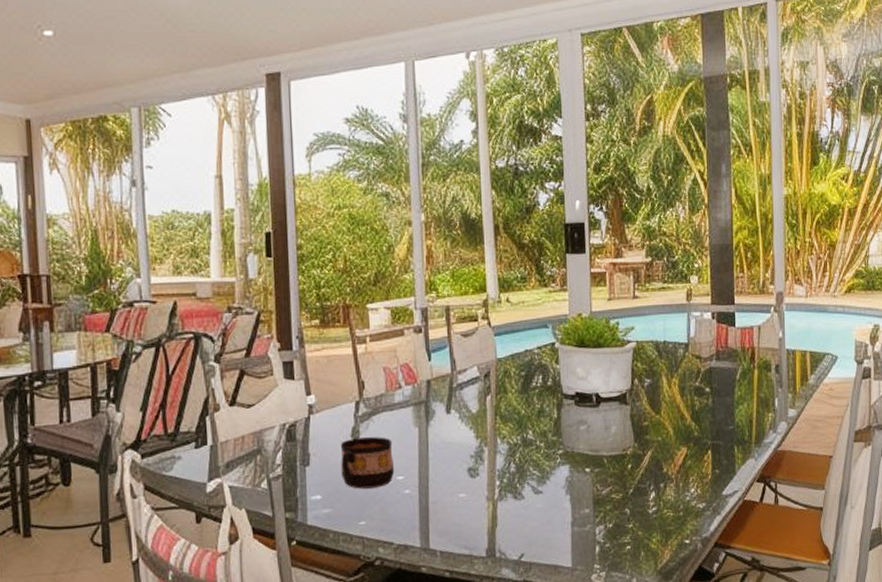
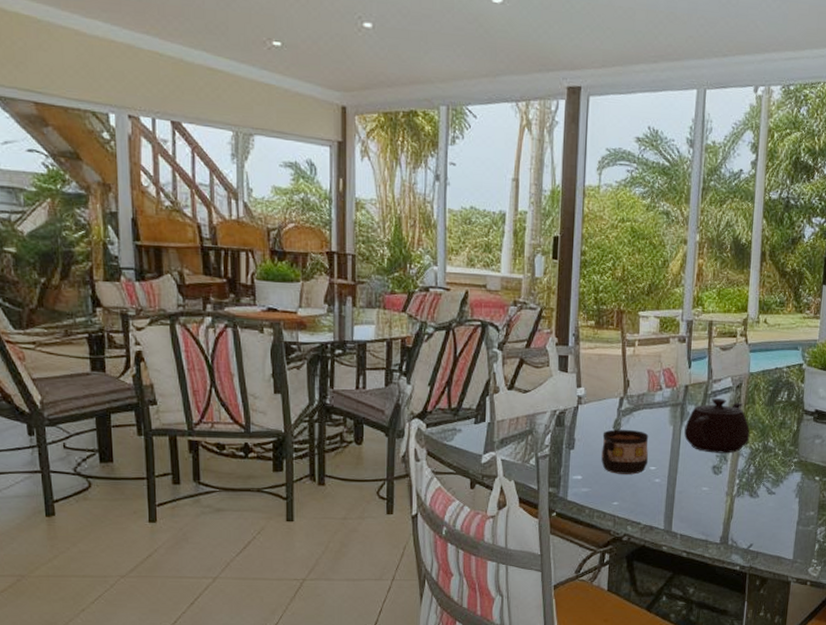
teapot: none [431,391,506,454] -> present [684,398,751,454]

